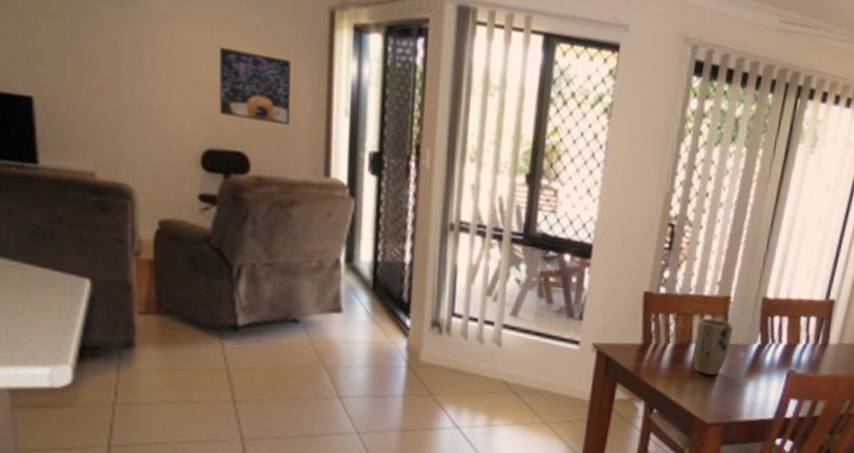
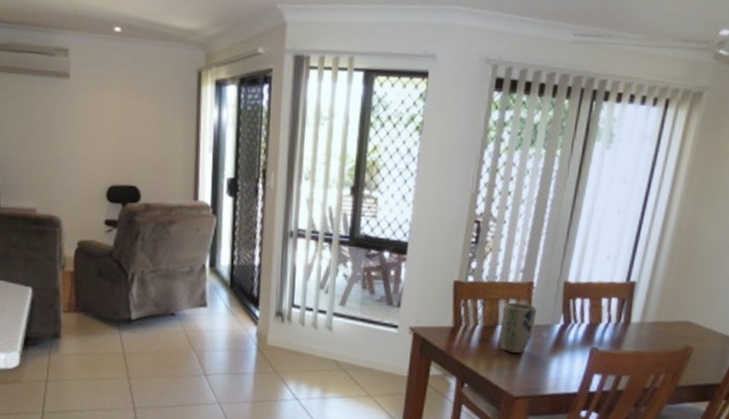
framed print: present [219,47,291,125] -> none [119,108,170,162]

